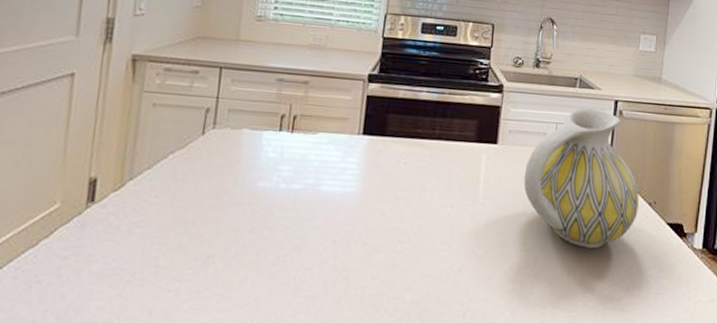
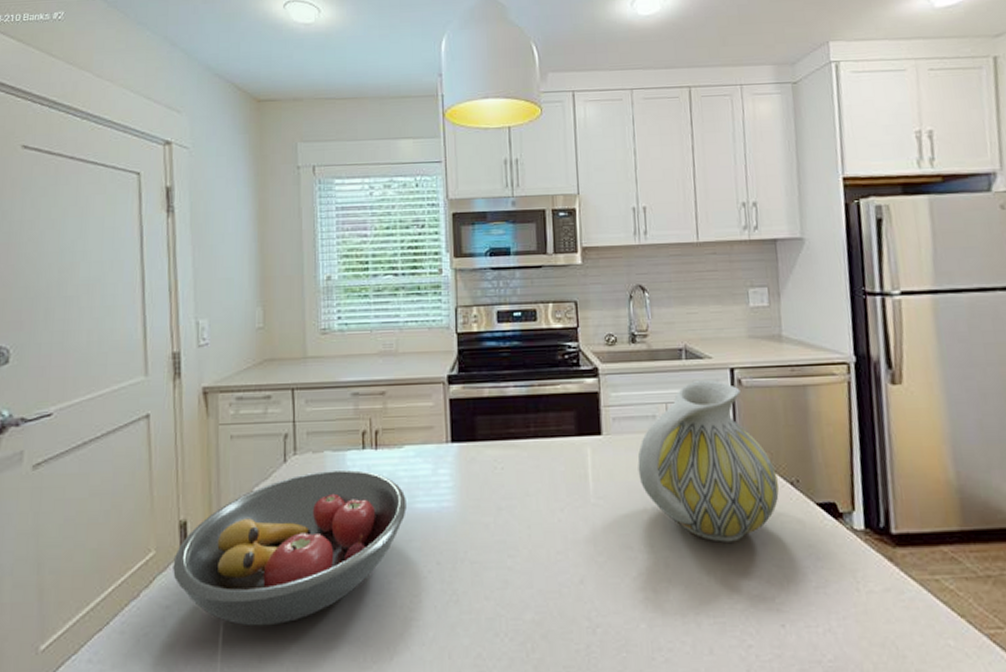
fruit bowl: none [75,146,313,284] -> present [173,469,406,626]

